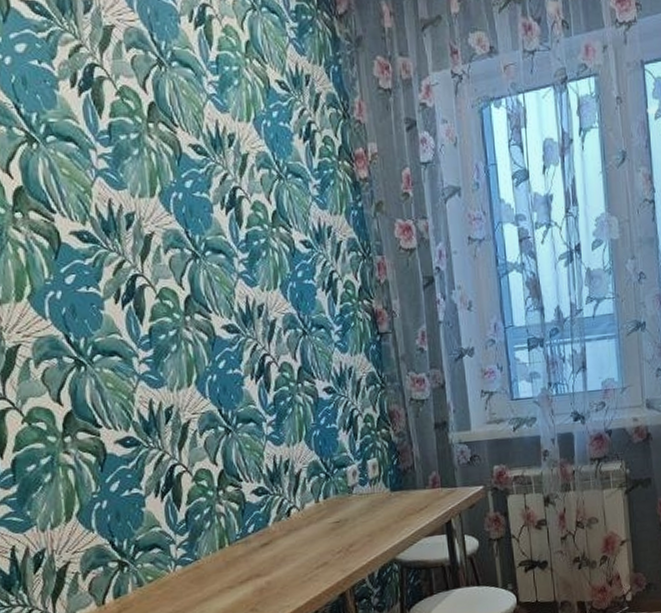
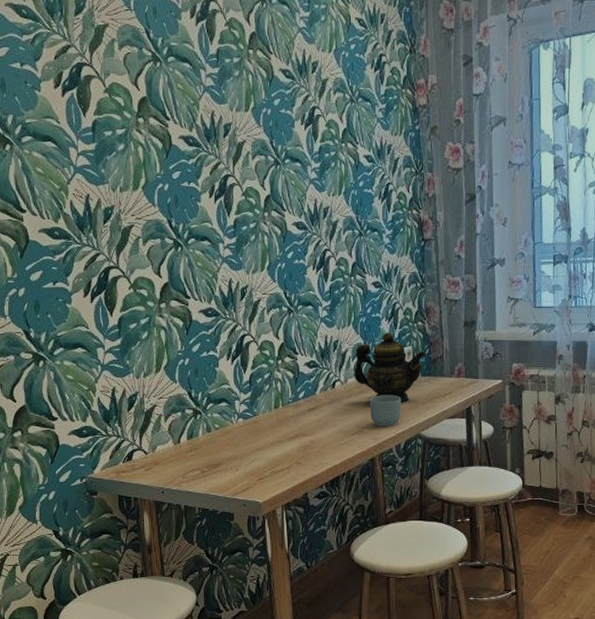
teapot: none [310,444,394,526] -> present [354,332,426,404]
mug: none [332,516,372,556] -> present [369,394,401,427]

